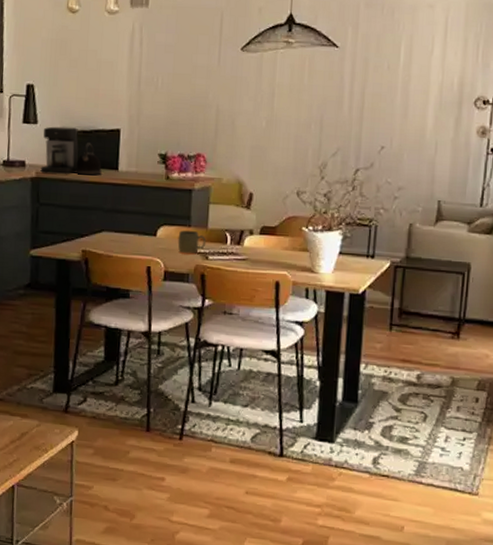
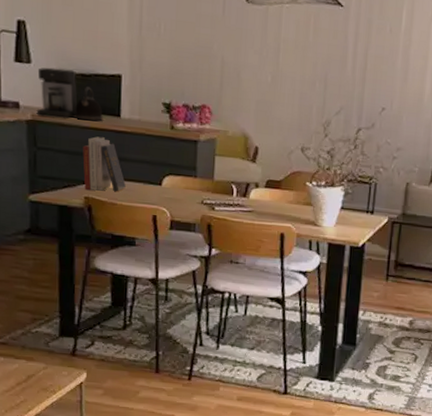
books: none [81,190,122,244] -> present [83,136,126,192]
mug: present [177,230,207,255] -> none [183,180,213,205]

